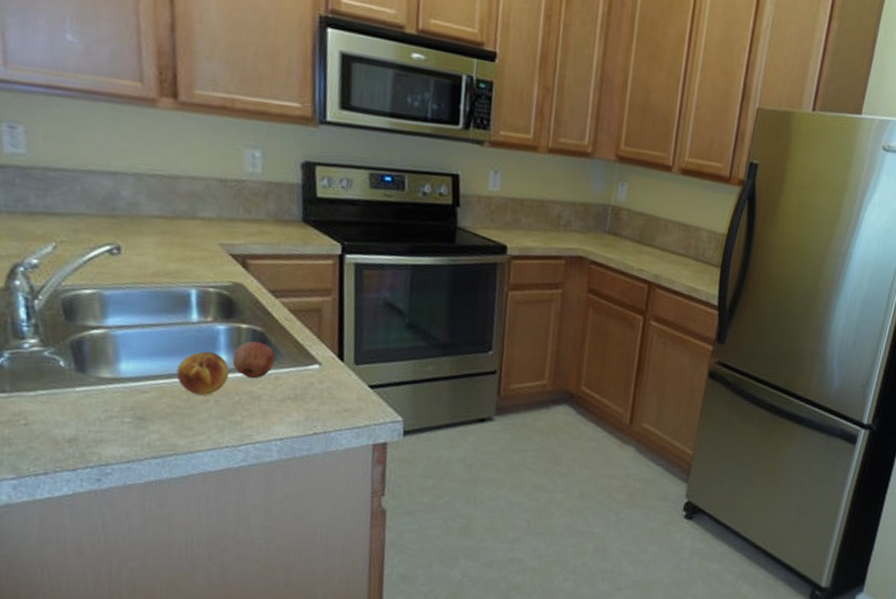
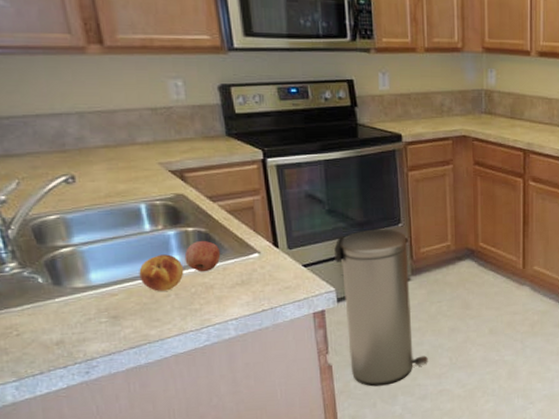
pedal bin: none [407,353,502,544] -> present [334,229,428,386]

